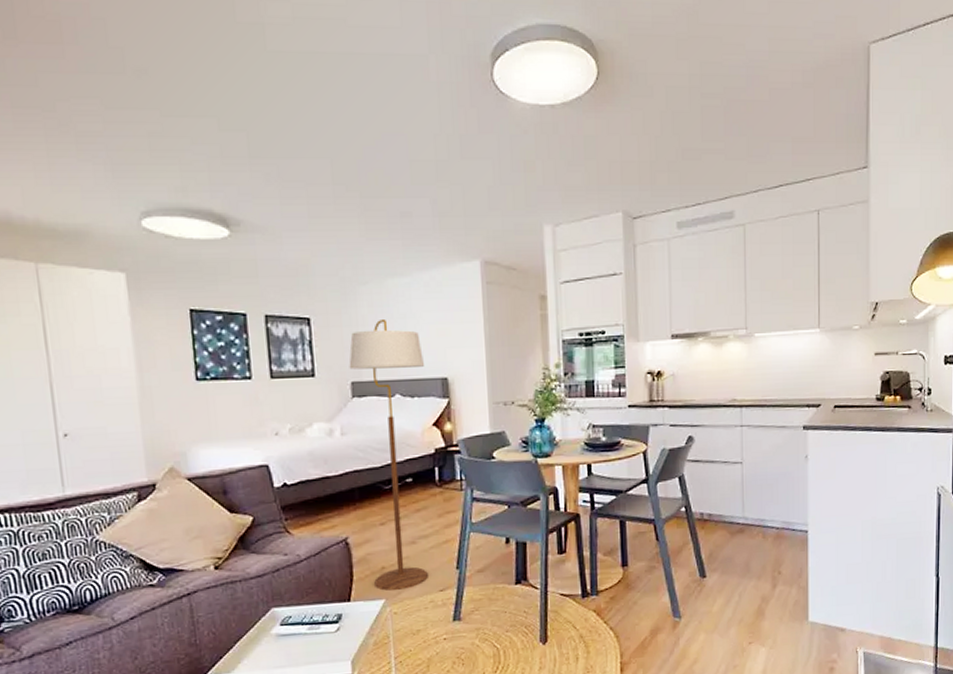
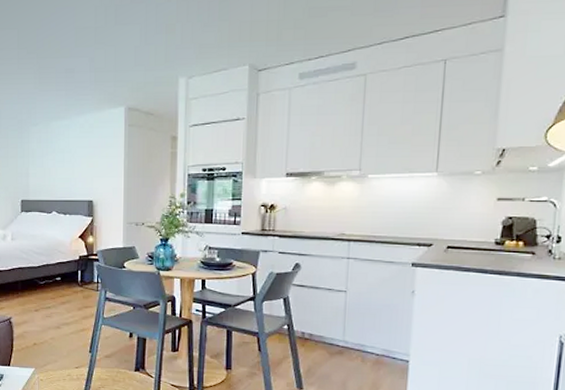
floor lamp: present [349,318,428,591] -> none [20,152,75,363]

